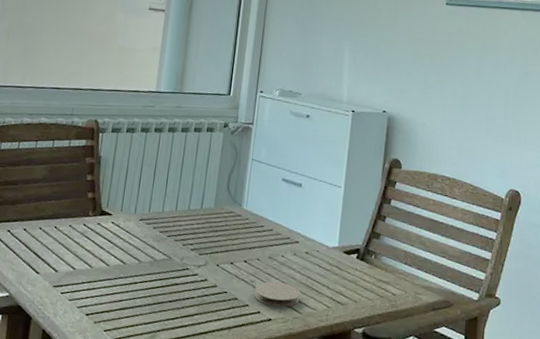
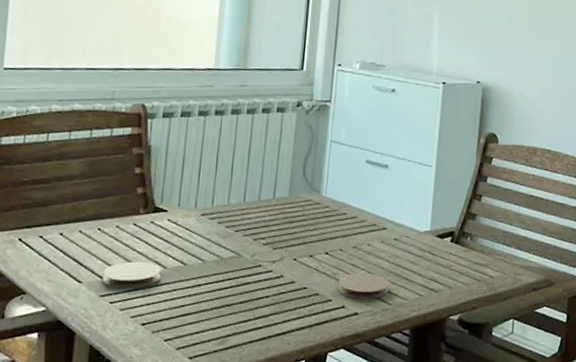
coaster: none [55,257,104,282] -> present [102,261,161,289]

